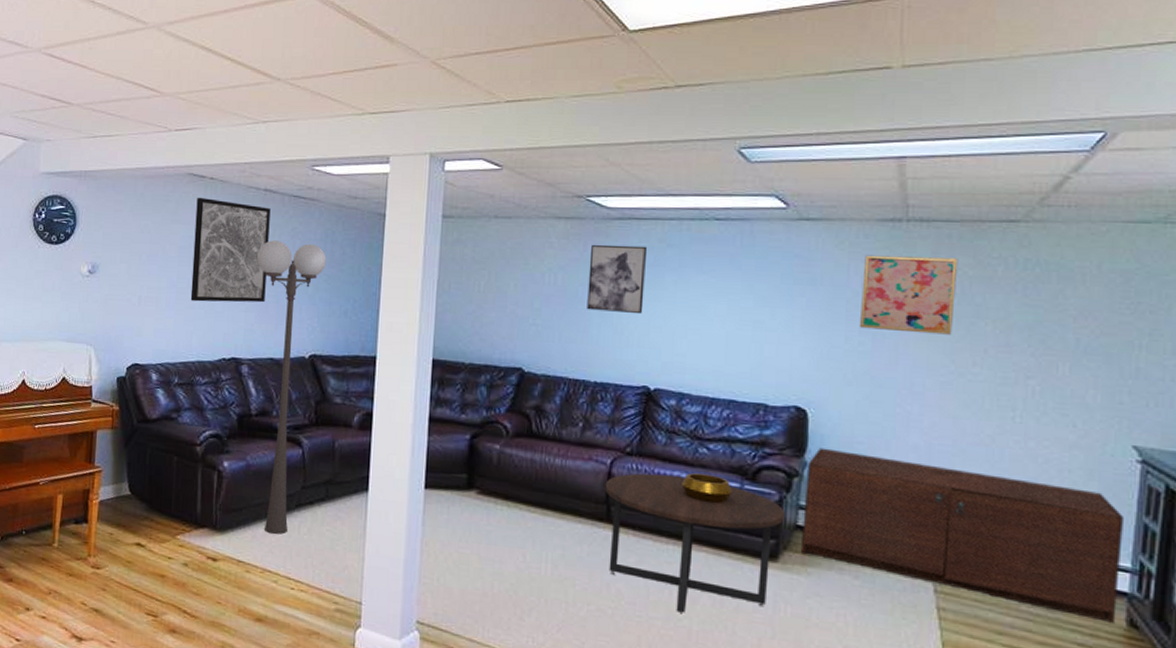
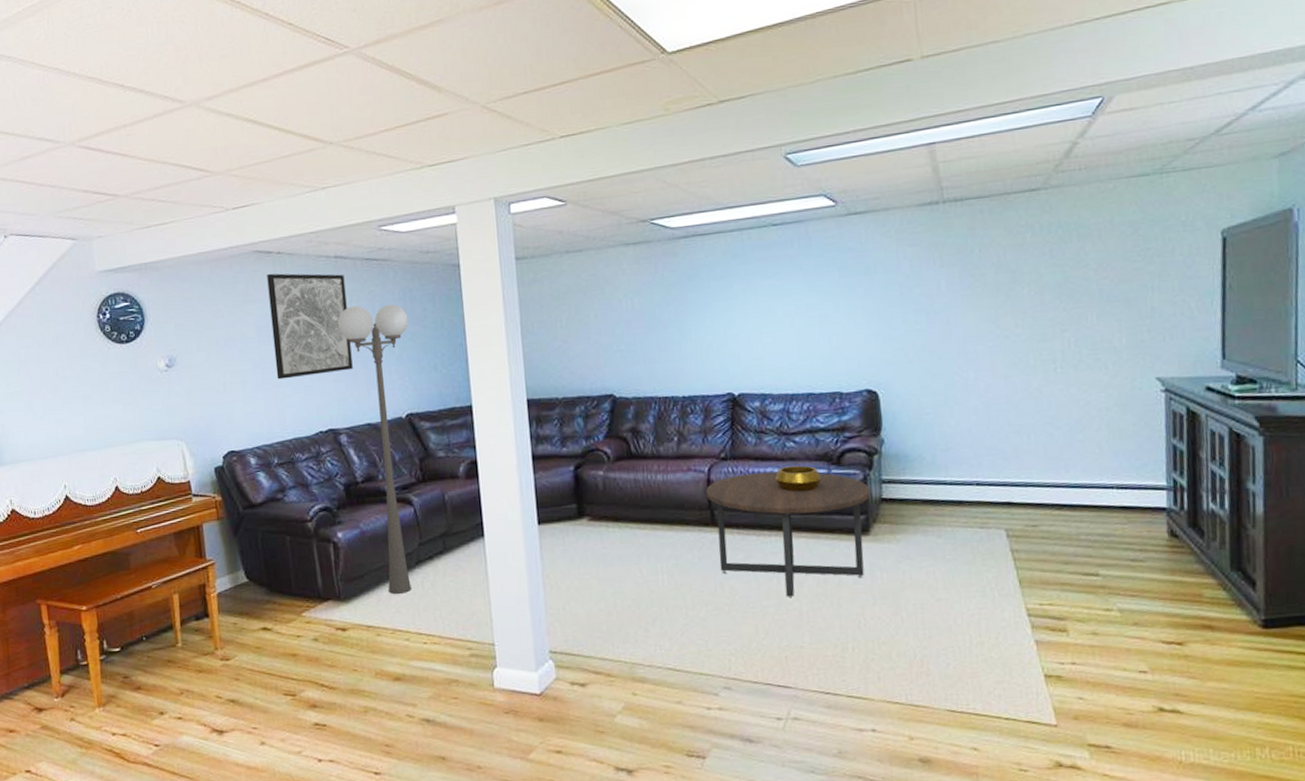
wall art: present [587,244,648,315] -> none [662,260,718,329]
storage trunk: present [801,447,1123,624] -> none [884,423,1159,538]
wall art: present [859,255,959,335] -> none [910,231,995,308]

